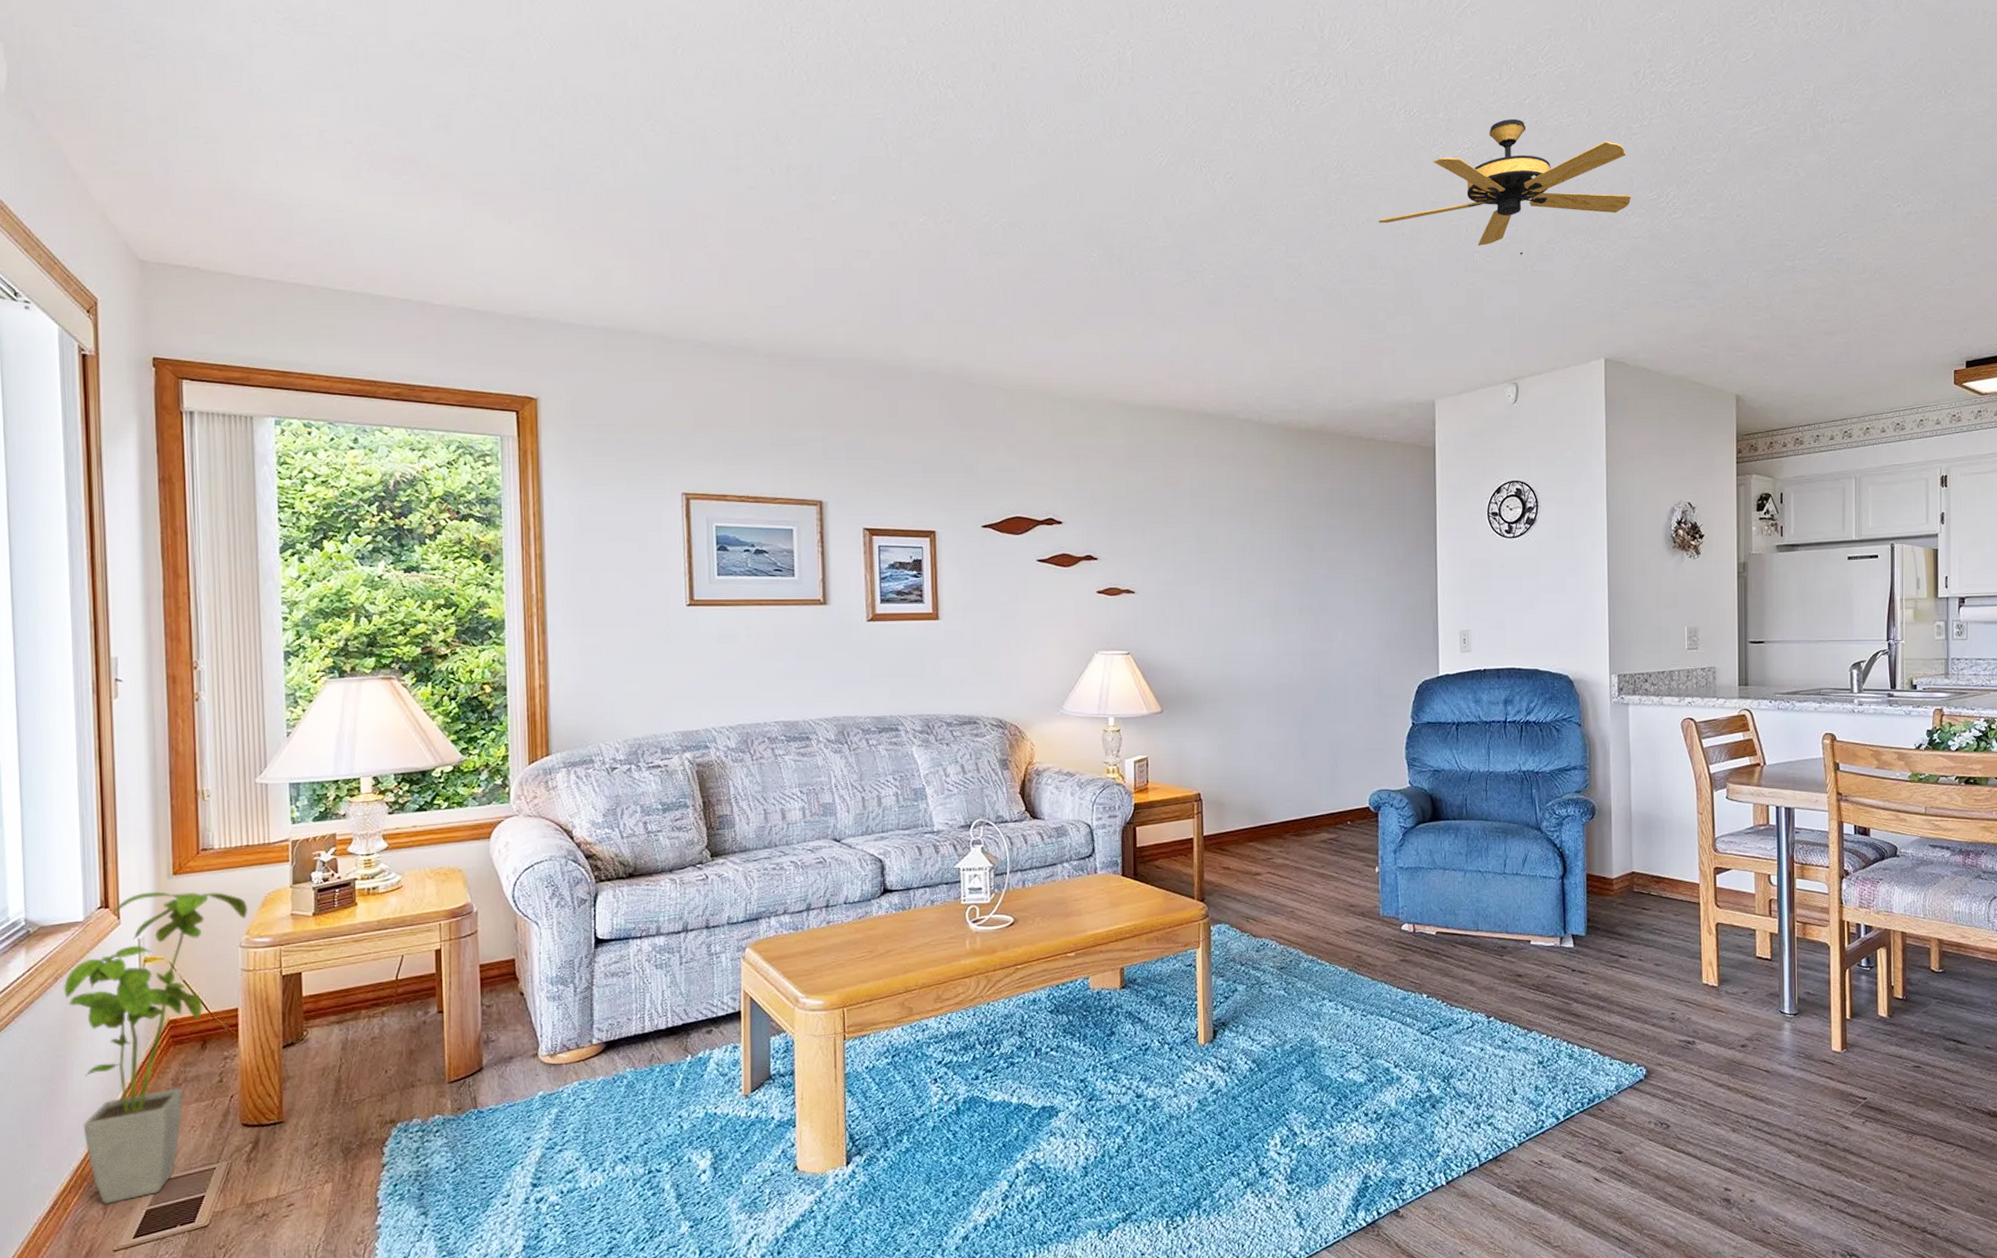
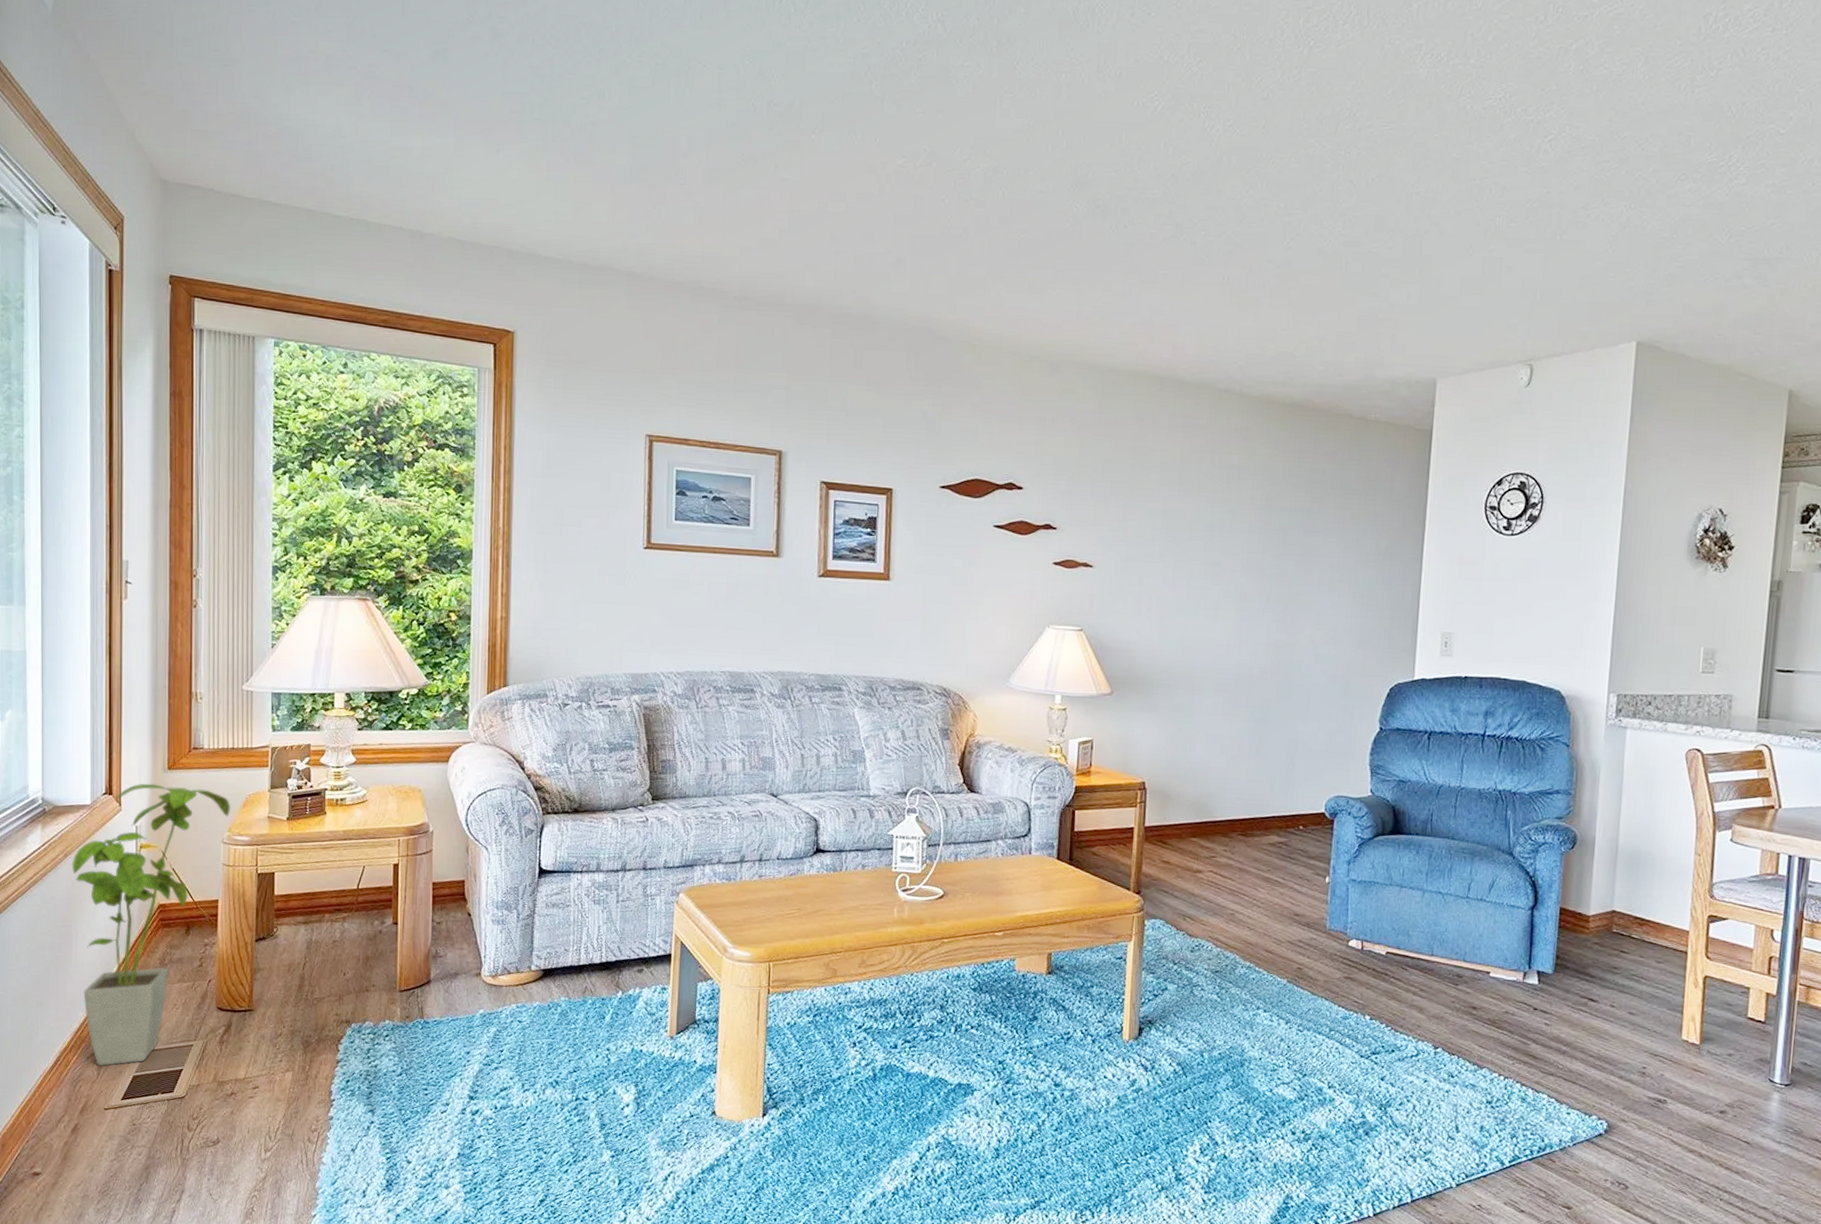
ceiling fan: present [1378,118,1632,255] -> none [1390,66,1687,221]

